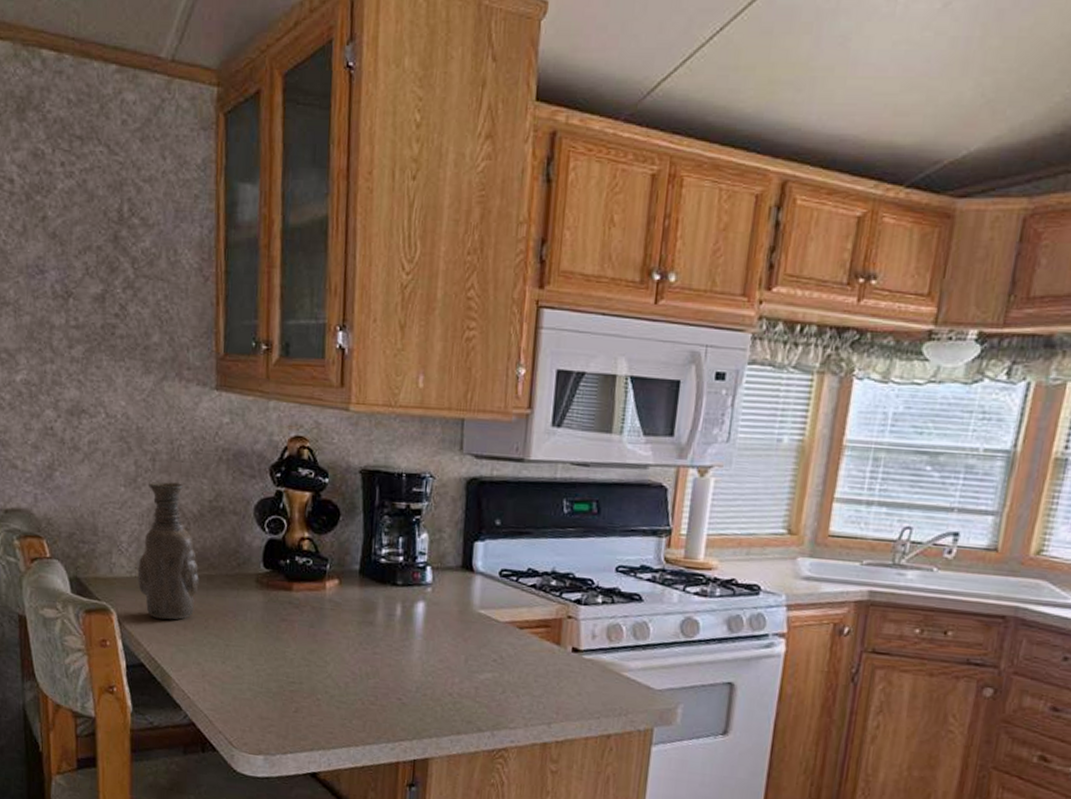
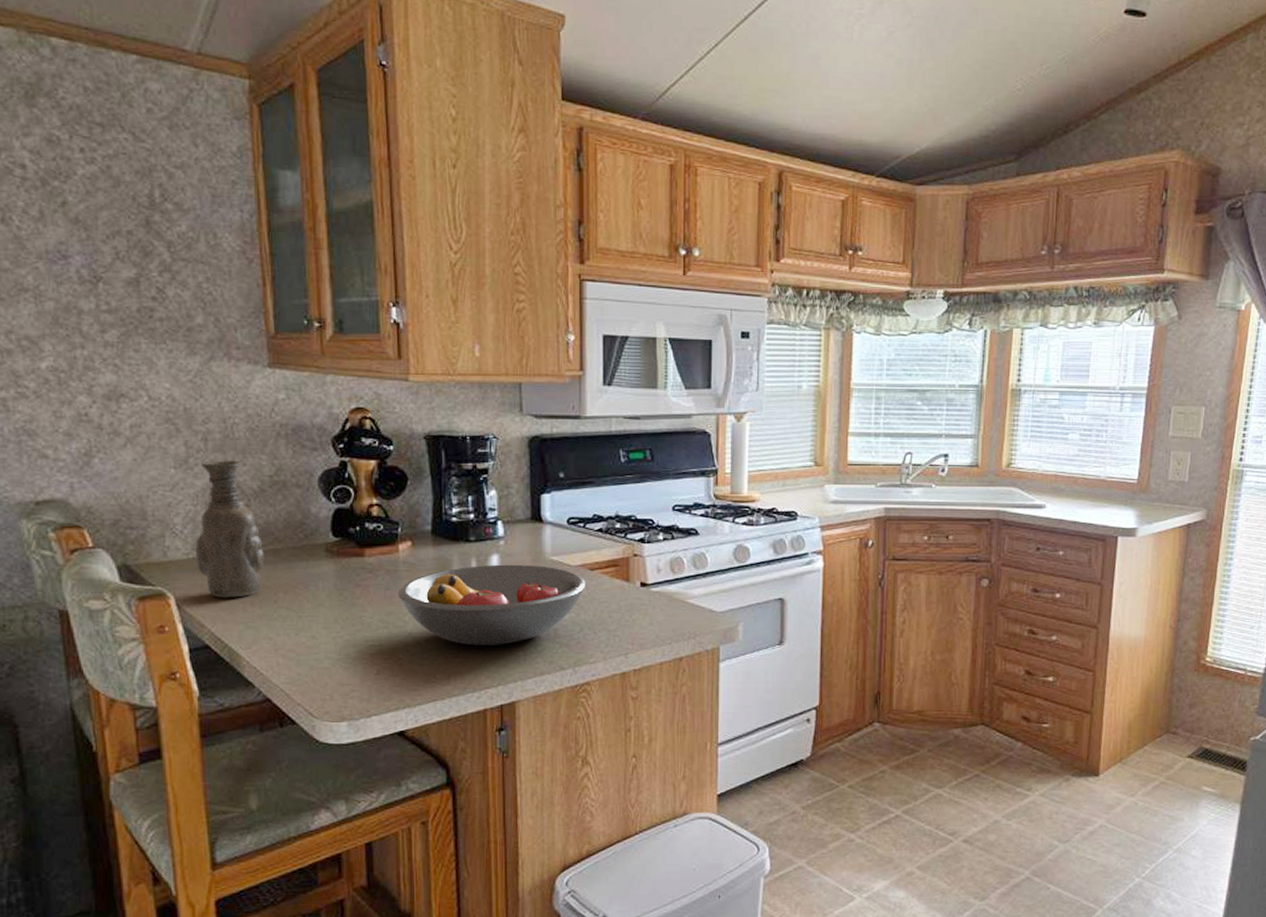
fruit bowl: none [321,611,514,698] -> present [397,564,586,645]

